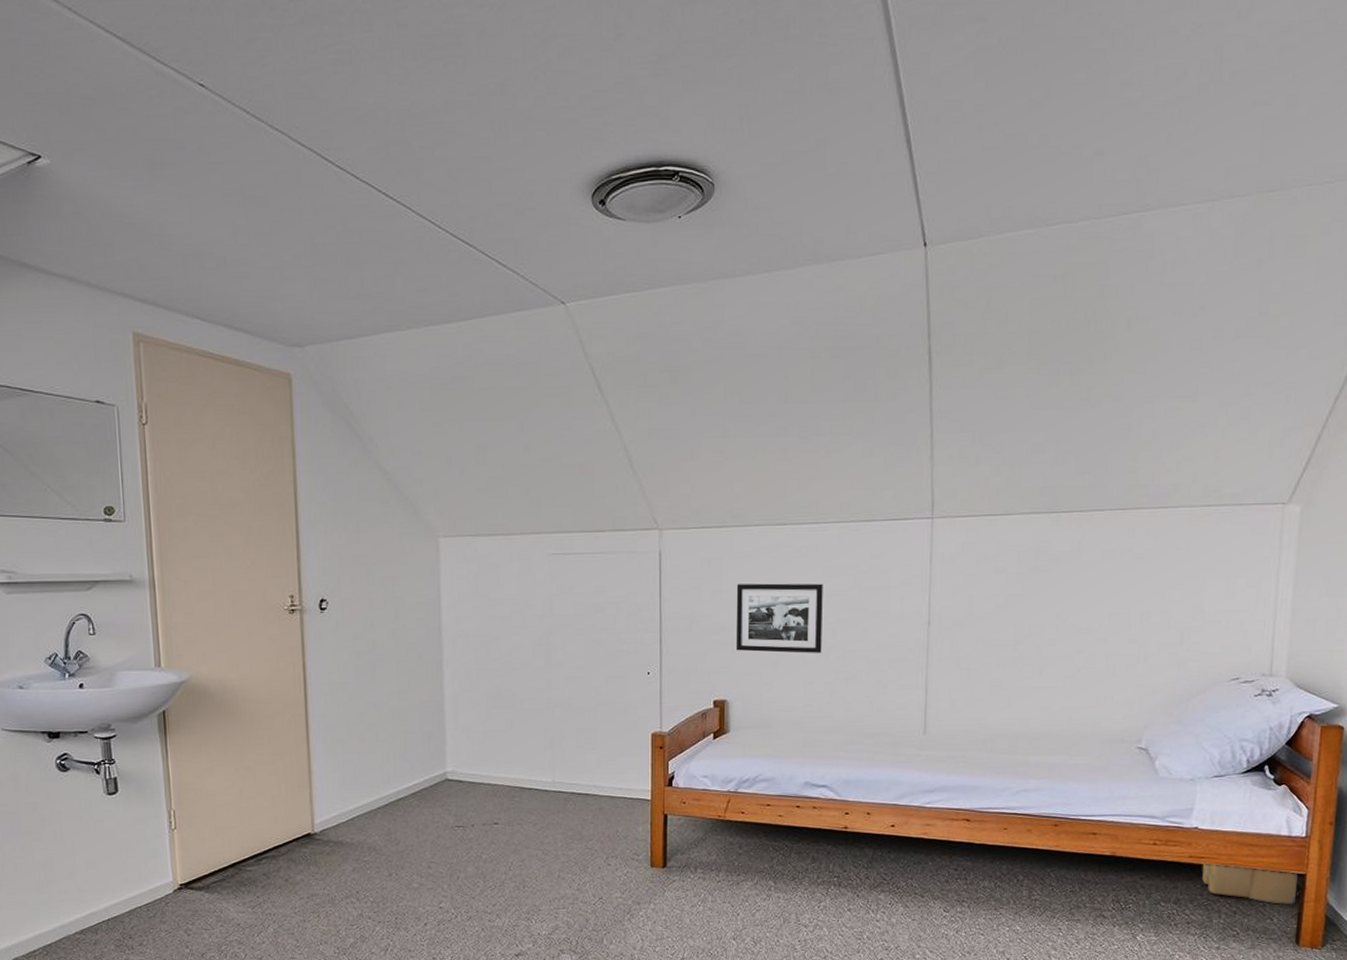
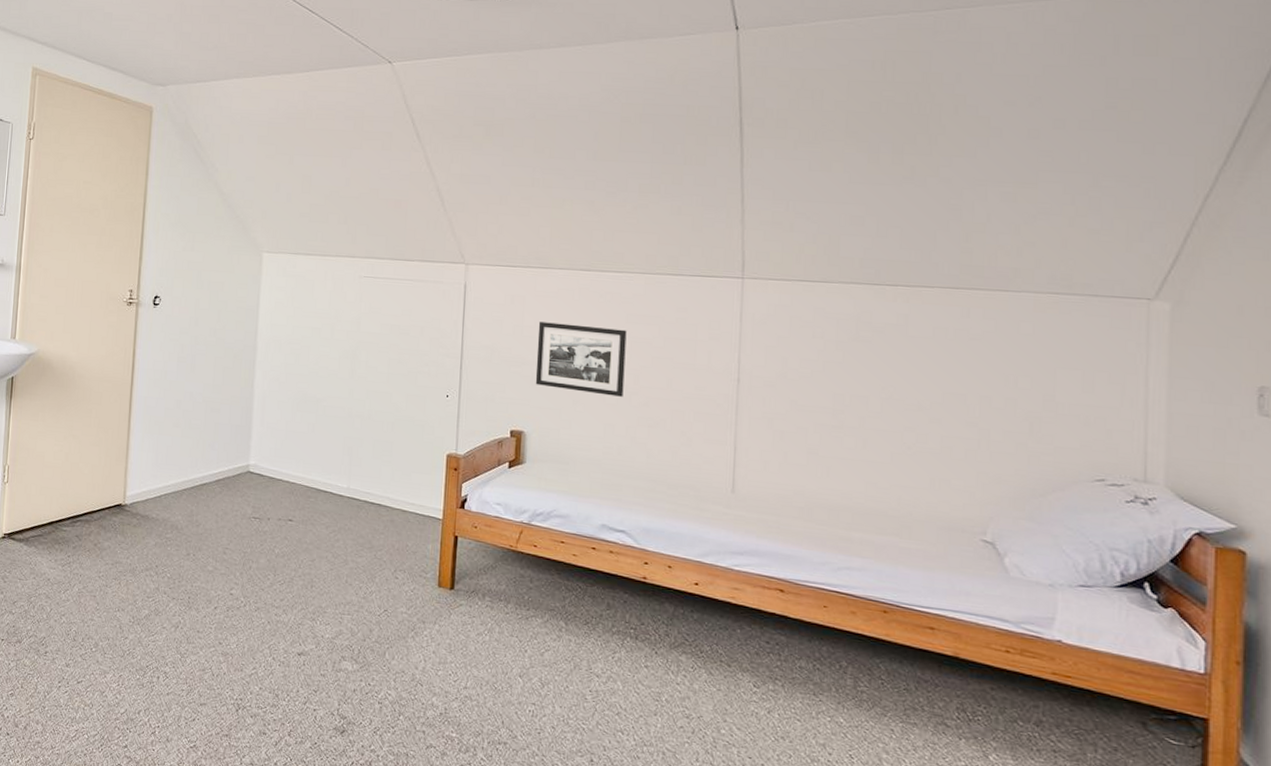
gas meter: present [1202,861,1298,904] -> none [1069,681,1197,753]

